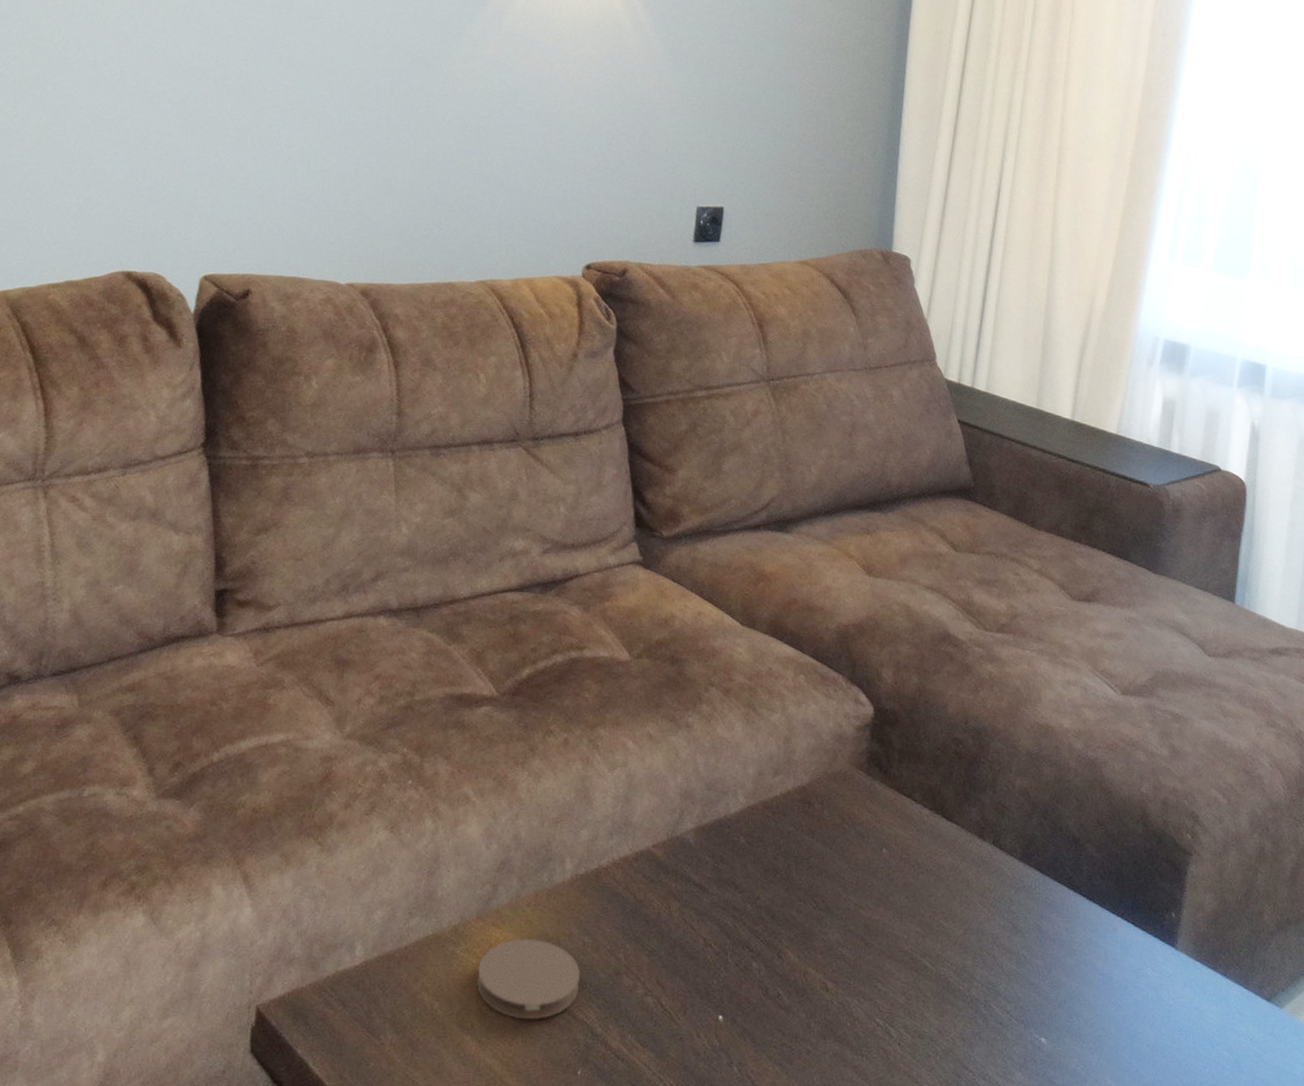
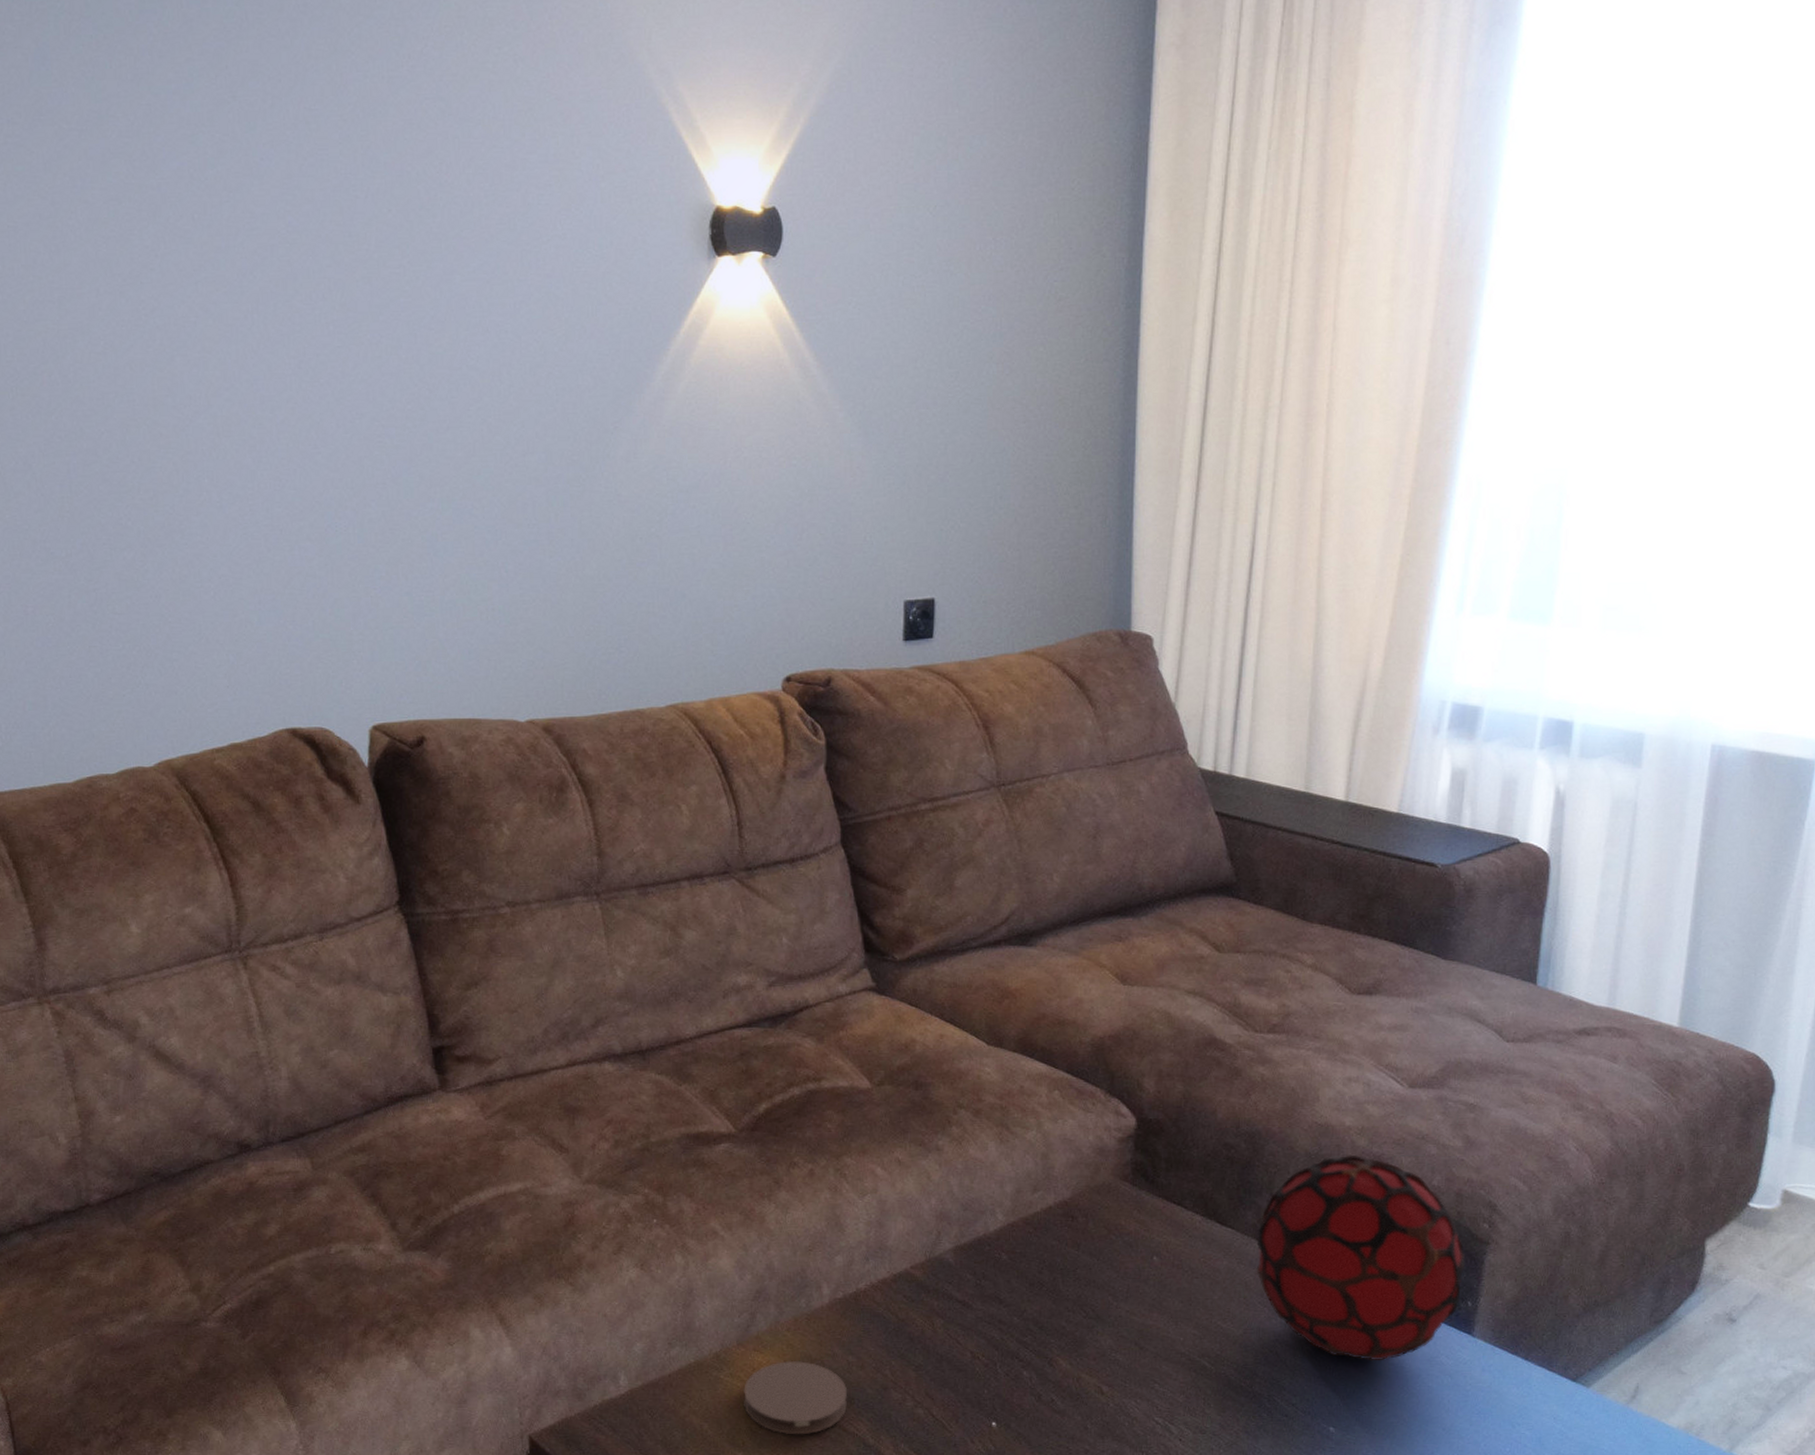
decorative orb: none [978,757,1170,970] -> present [1256,1154,1465,1361]

